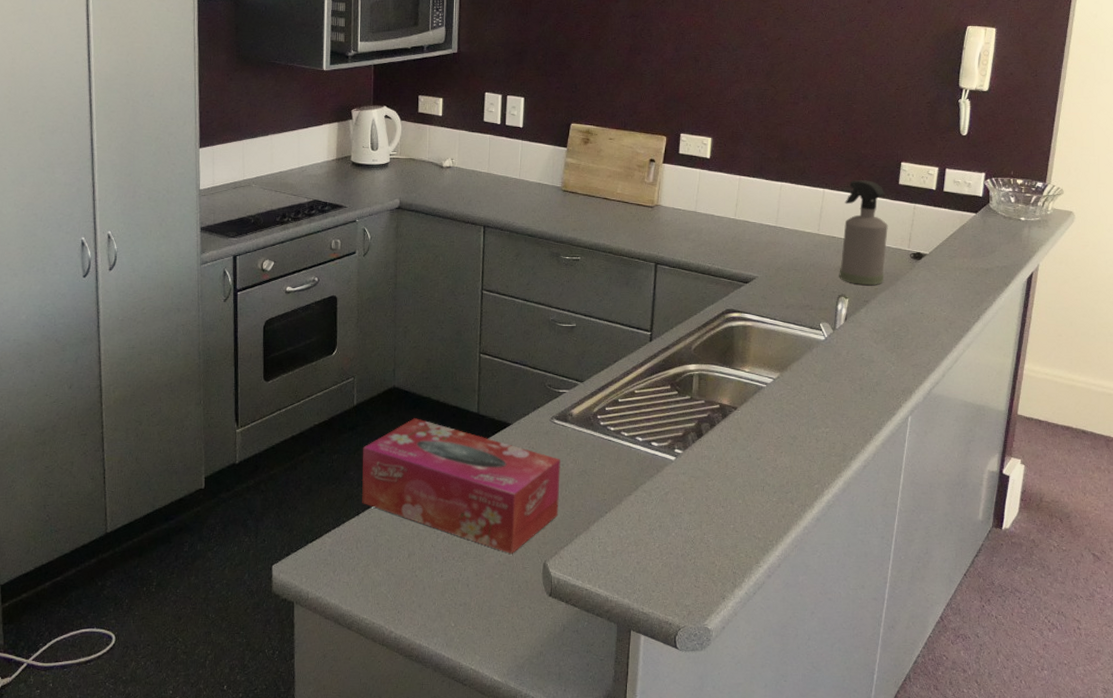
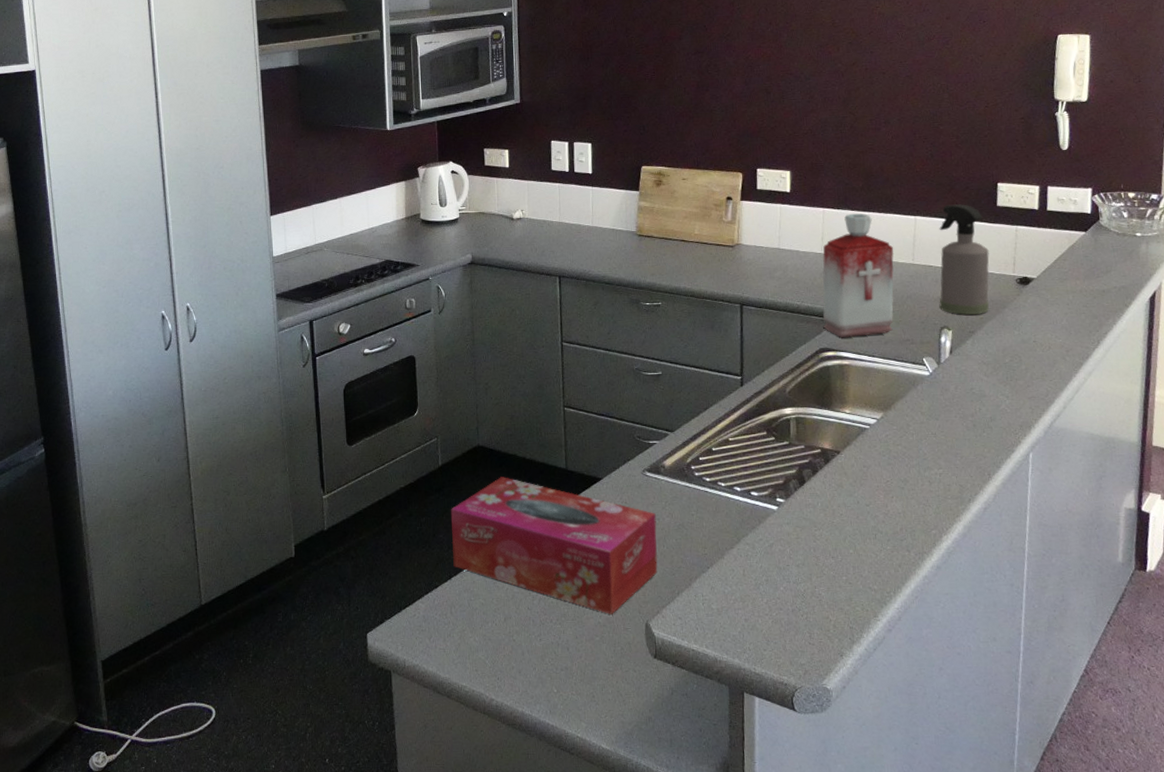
bottle: none [731,182,802,301] -> present [823,213,894,338]

